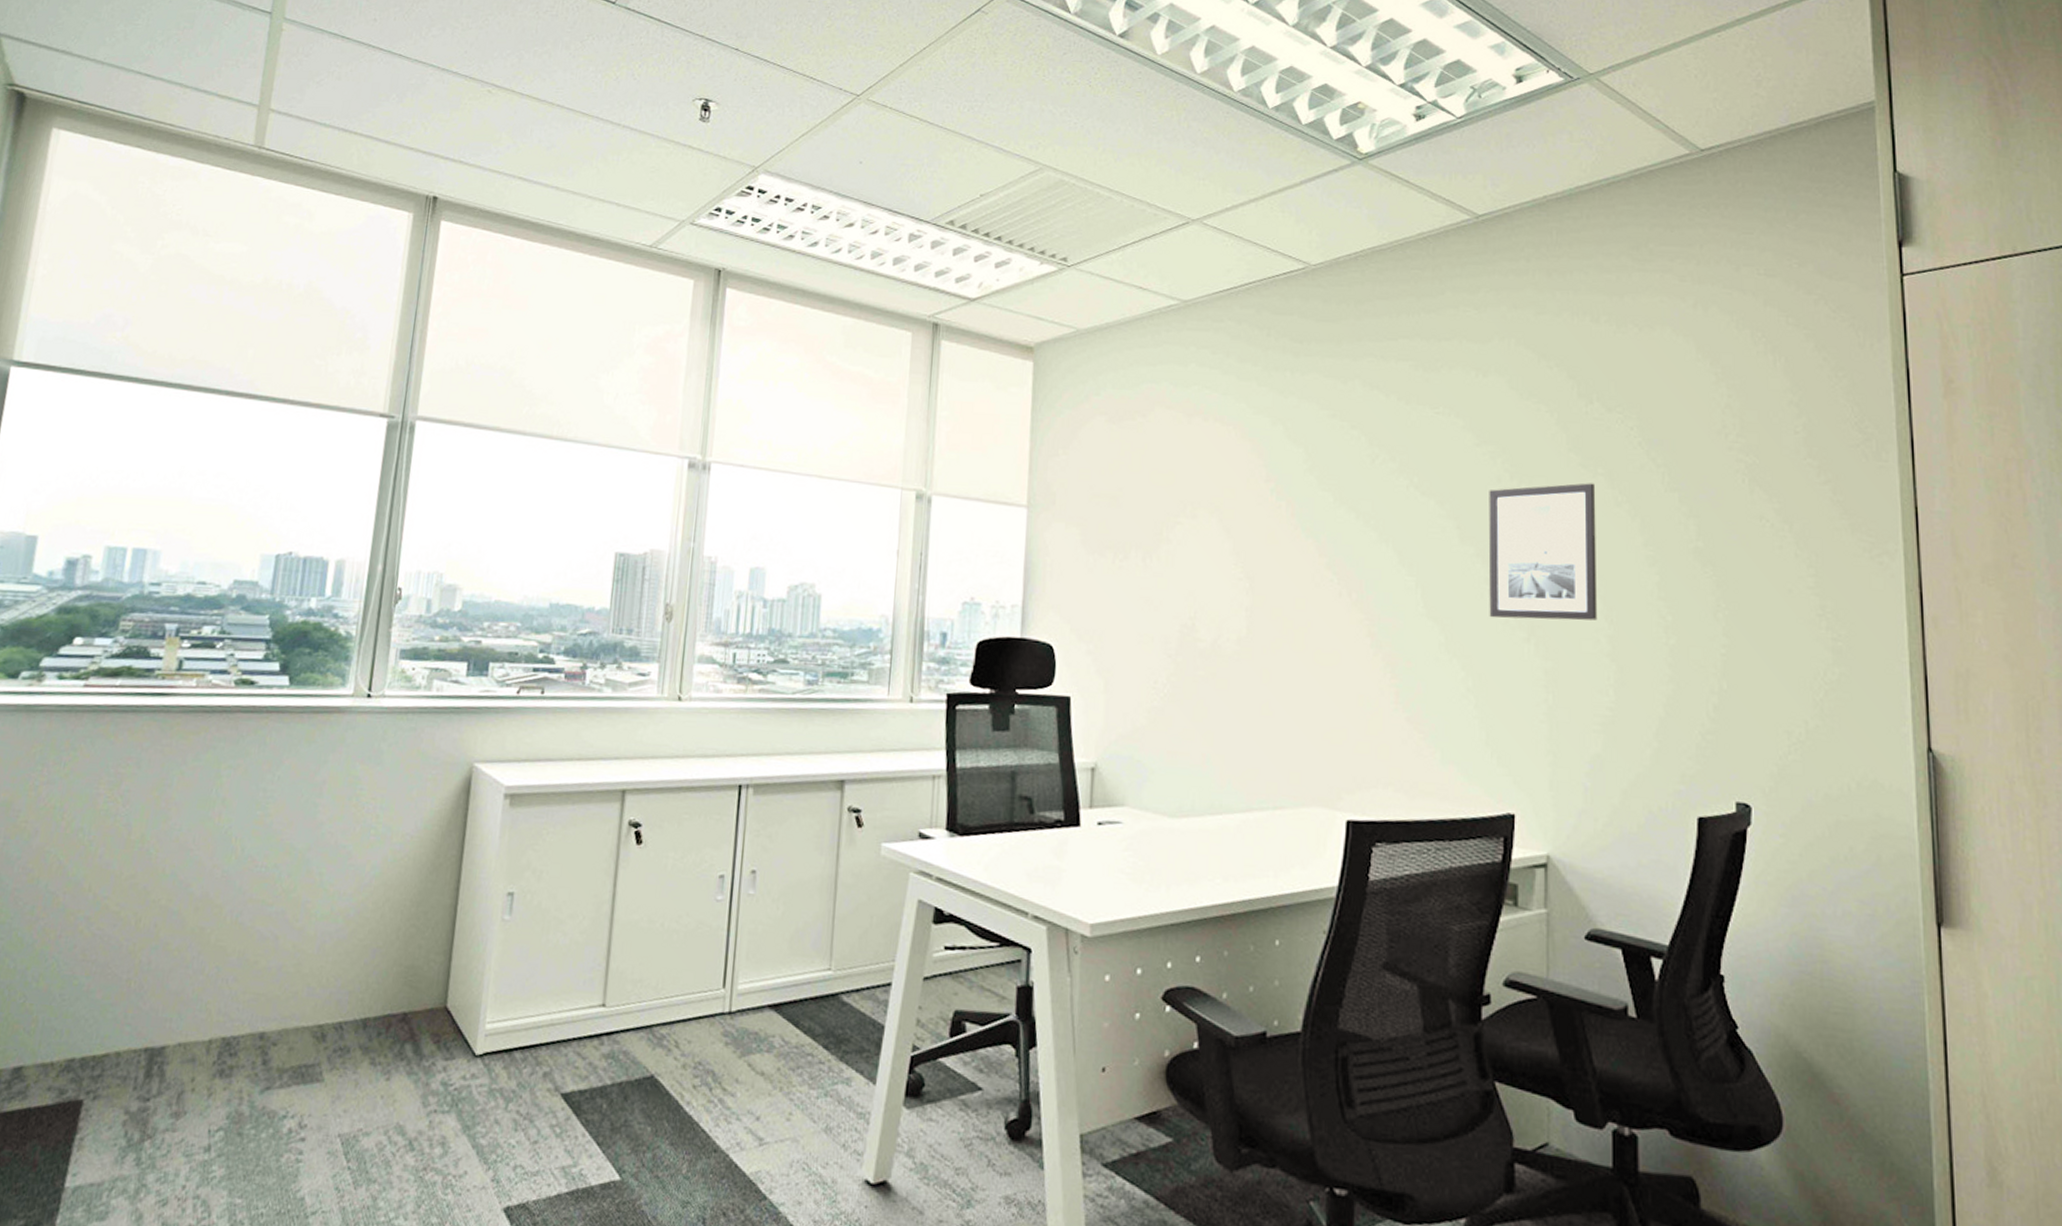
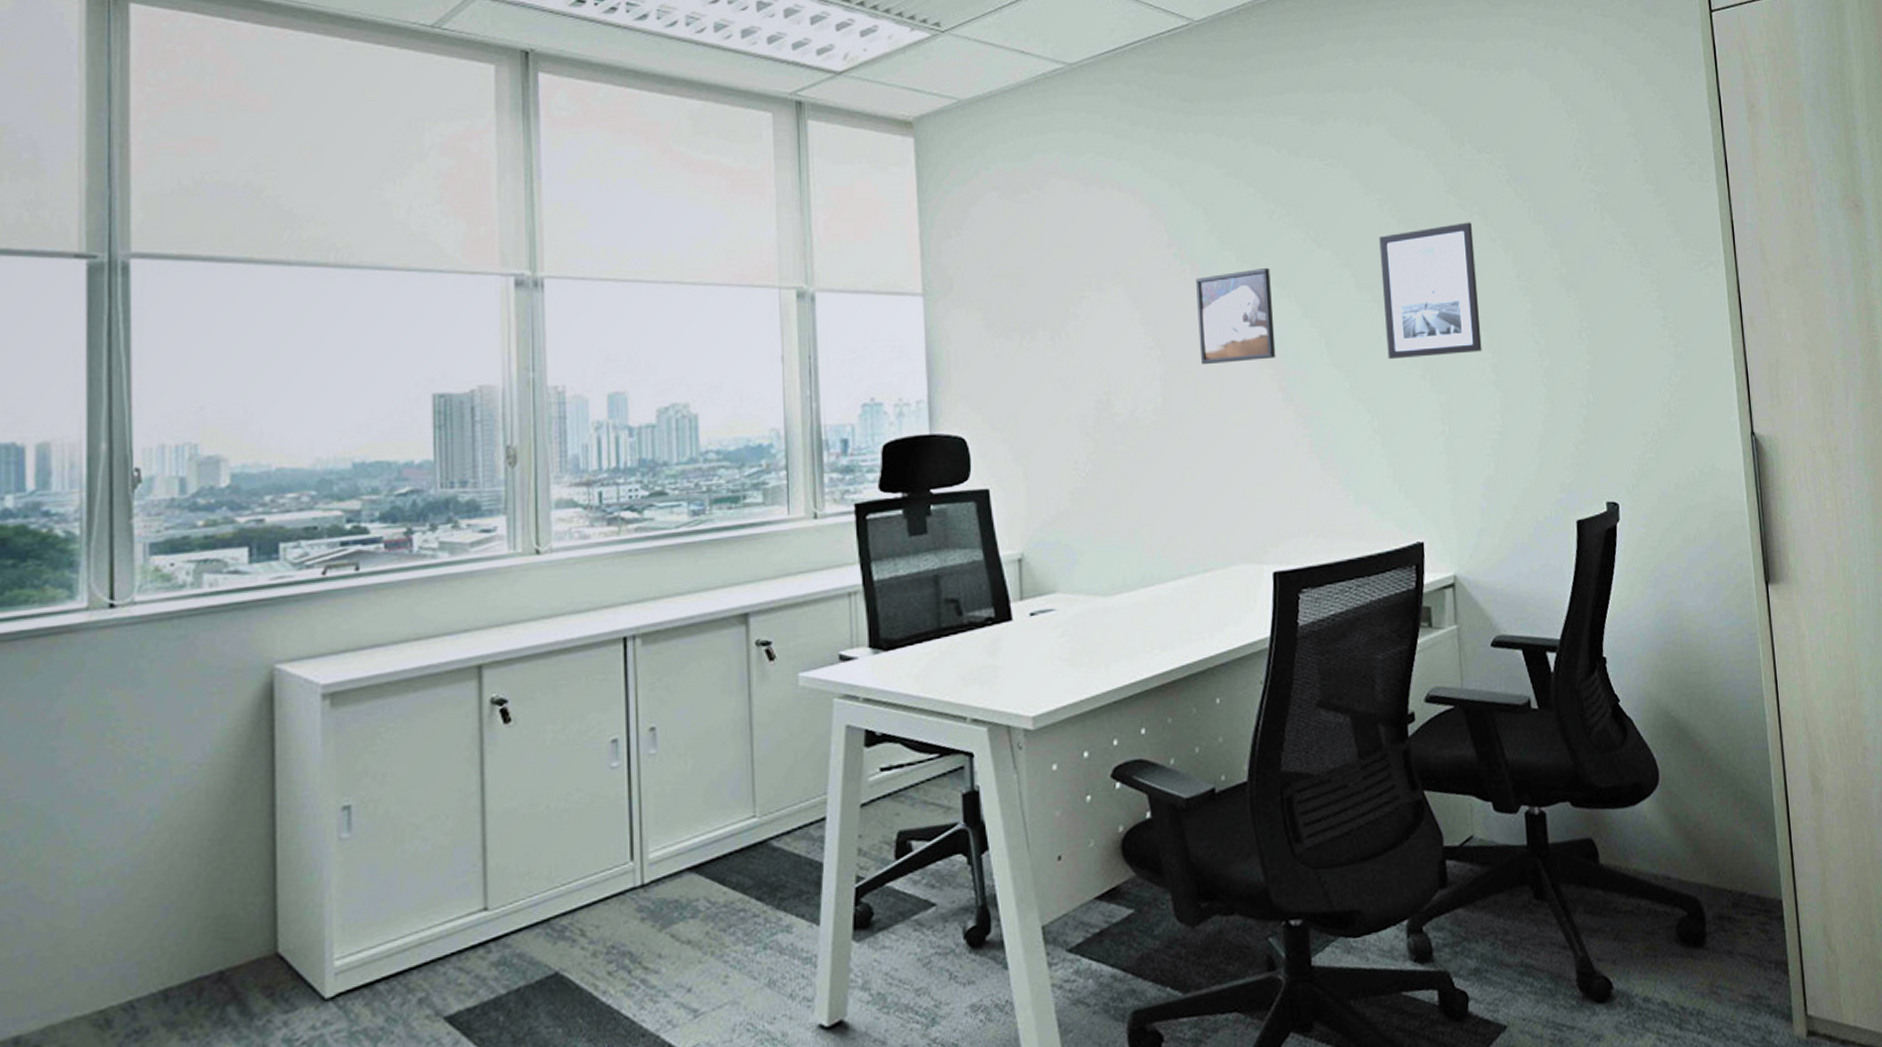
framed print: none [1288,510,1369,603] -> present [1196,267,1276,365]

